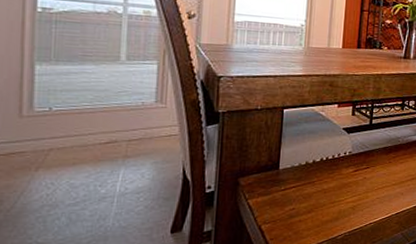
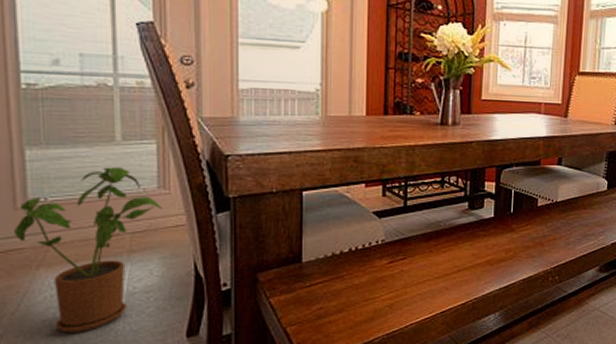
house plant: none [18,82,159,229] -> present [14,167,164,333]

